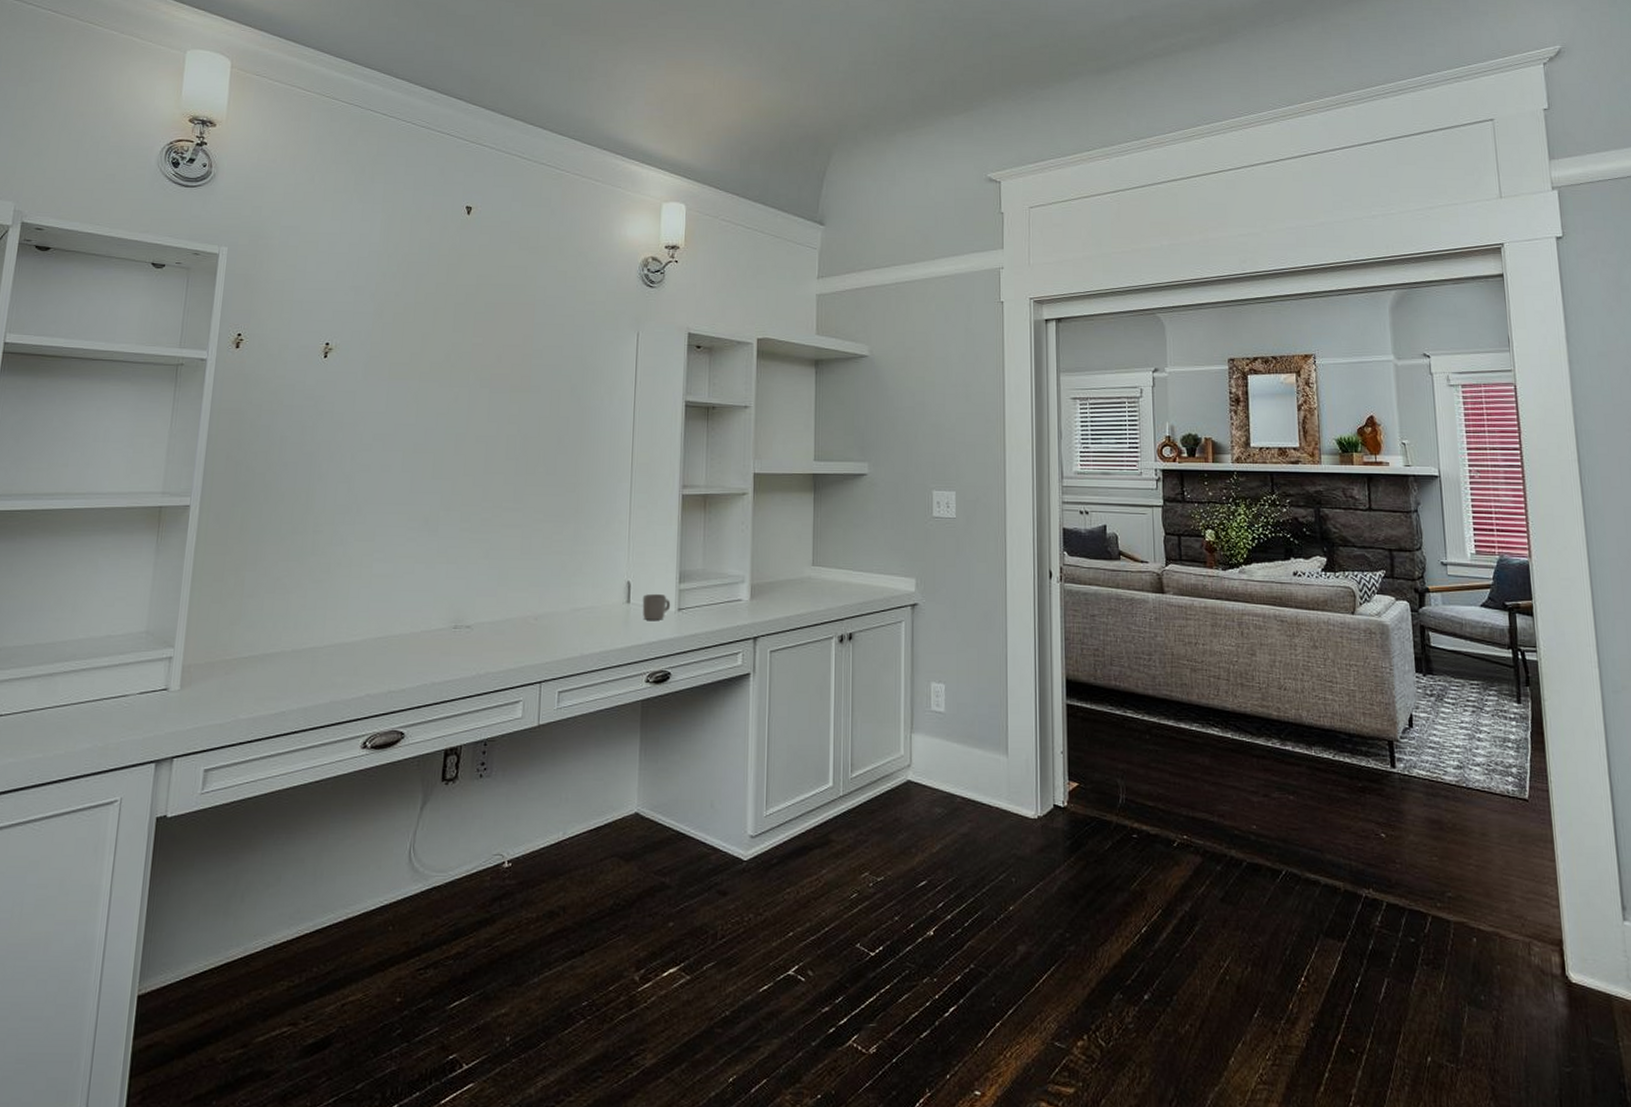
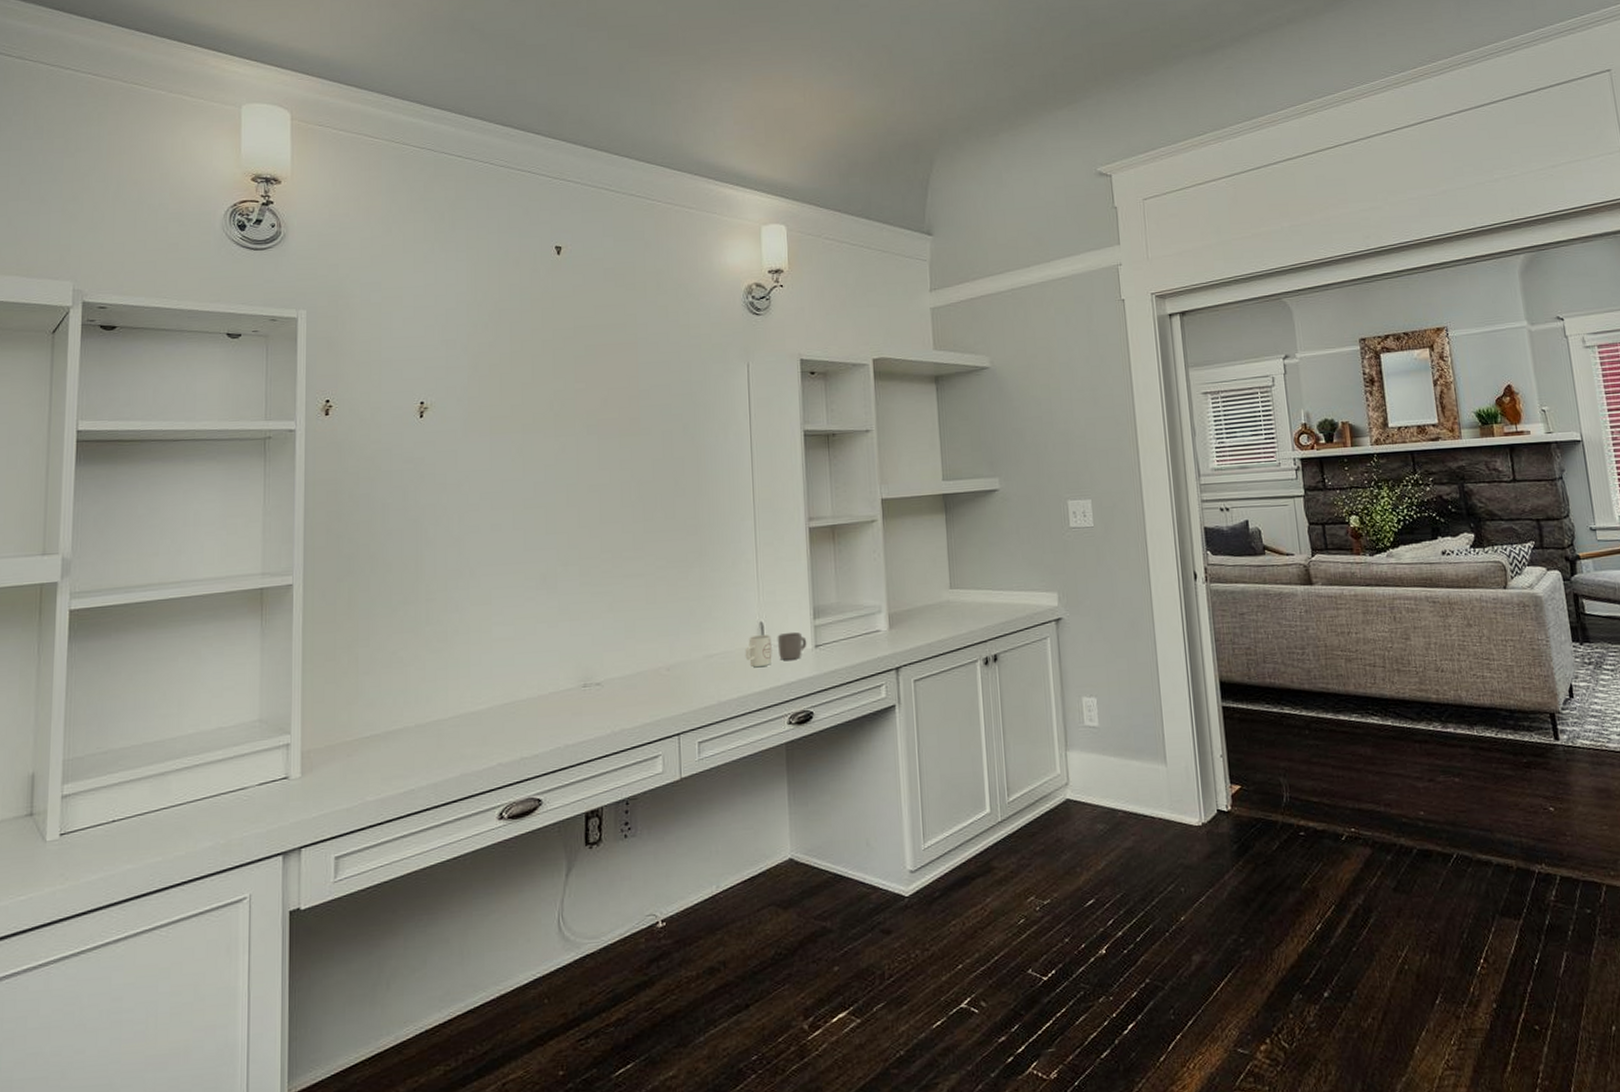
mug: none [610,594,637,625] -> present [745,635,772,668]

